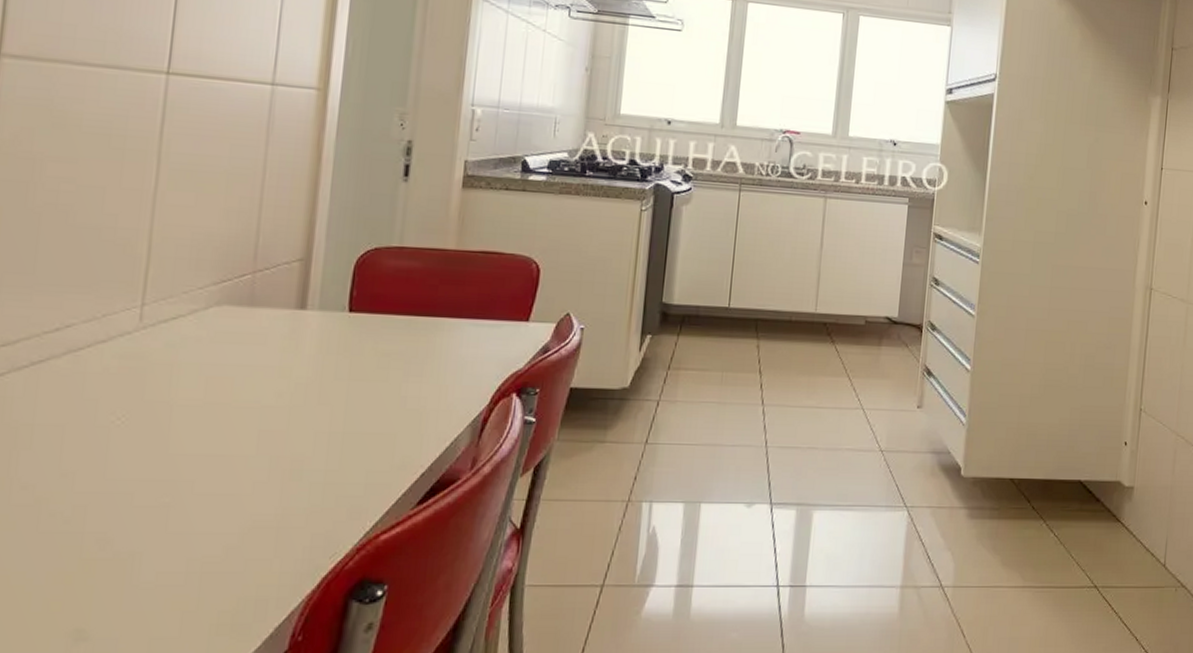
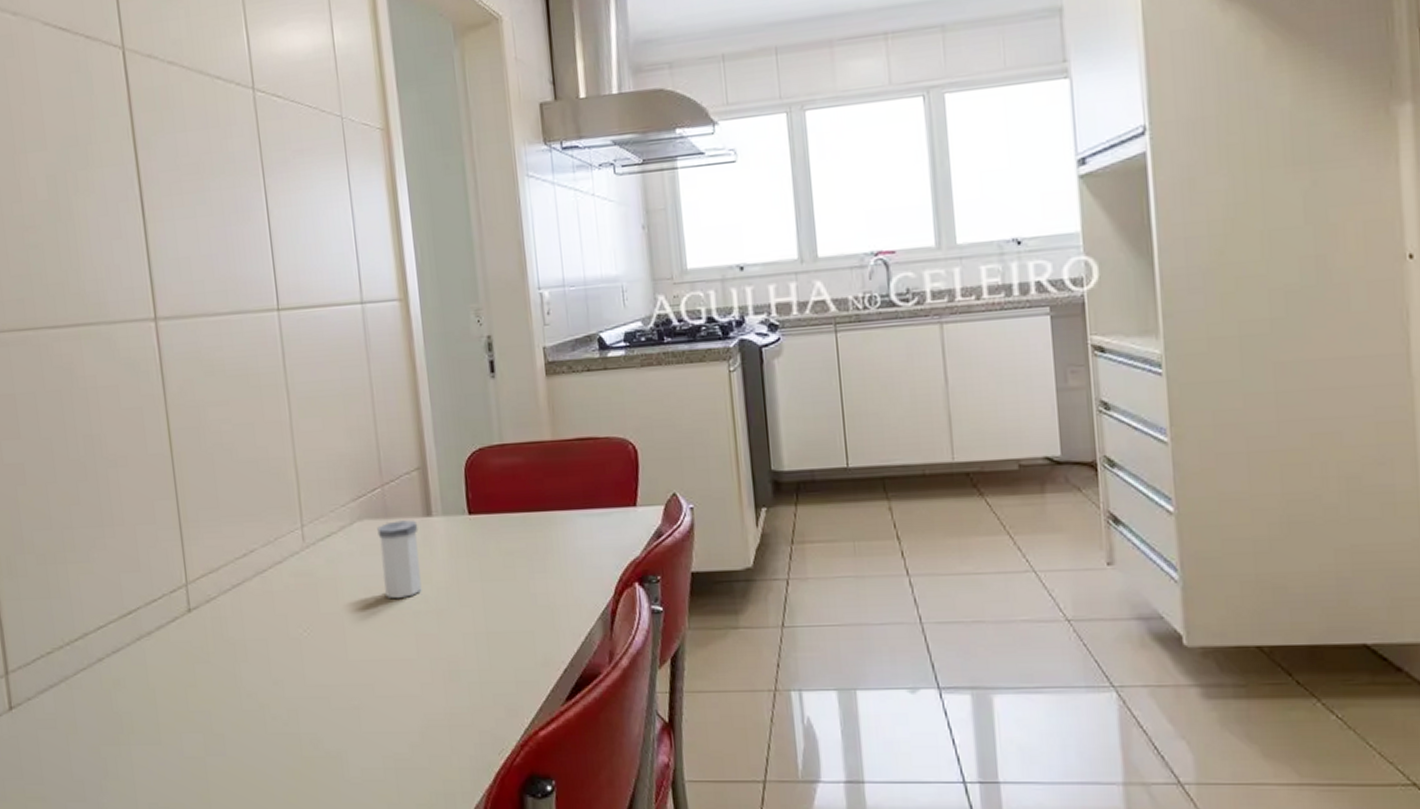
salt shaker: none [232,310,288,391] -> present [377,520,422,598]

